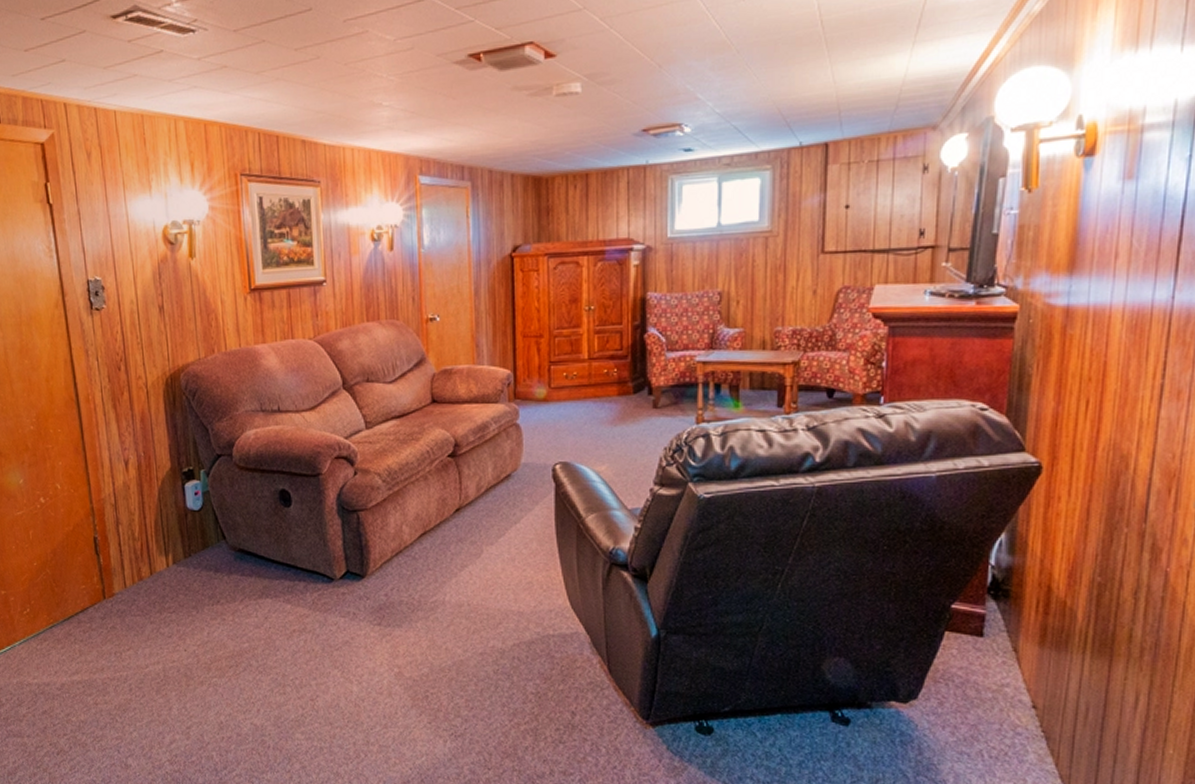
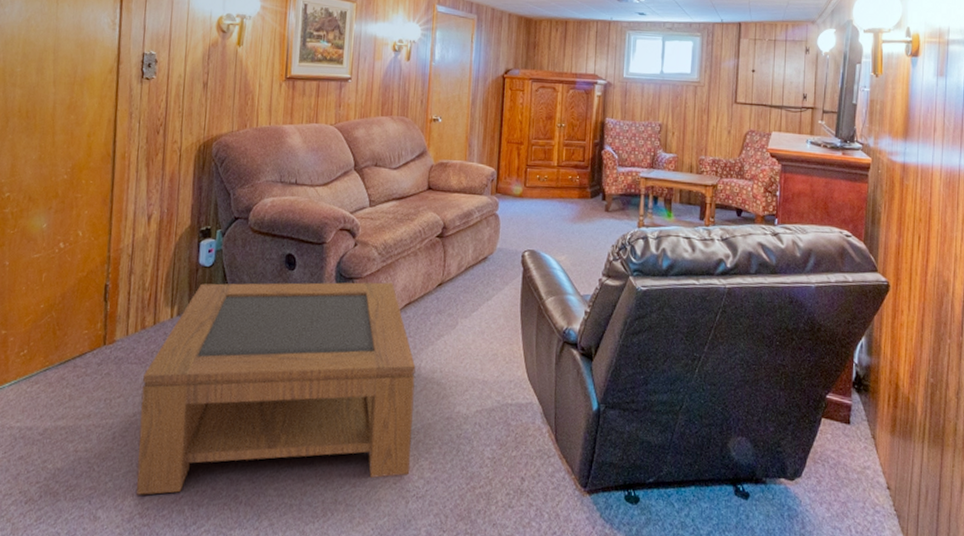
coffee table: none [148,512,445,743] -> present [136,282,416,495]

